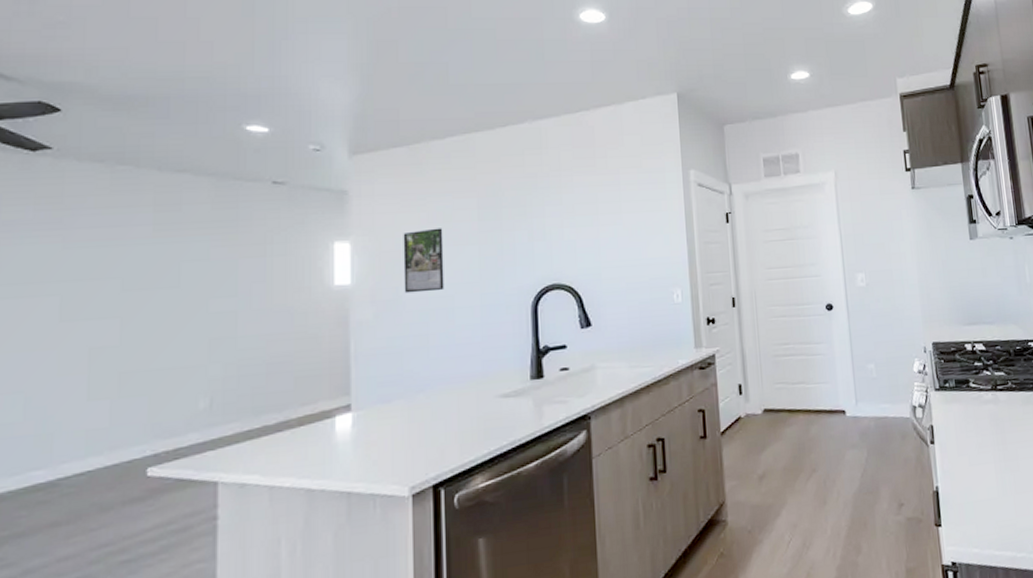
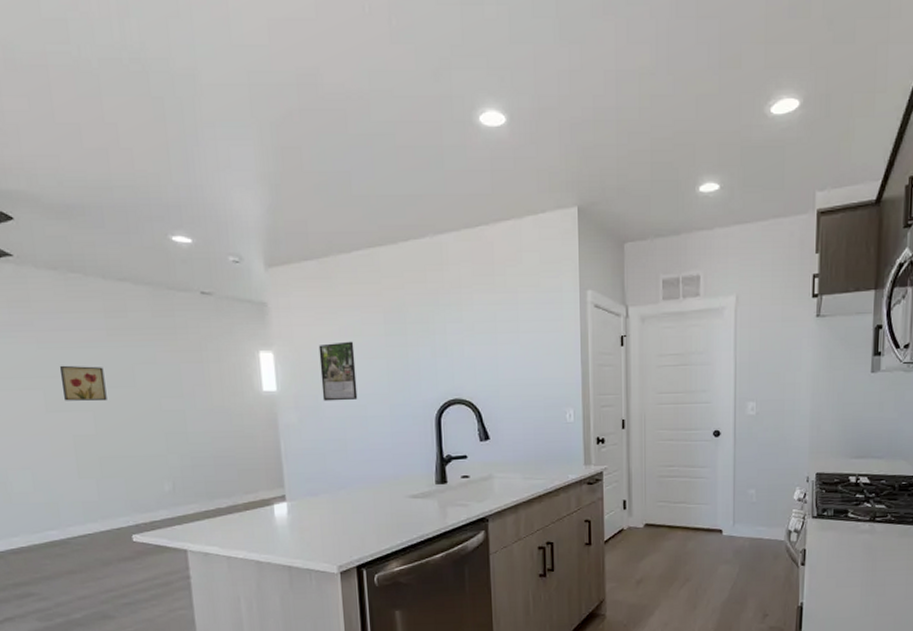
wall art: none [85,266,142,308] -> present [59,365,107,401]

